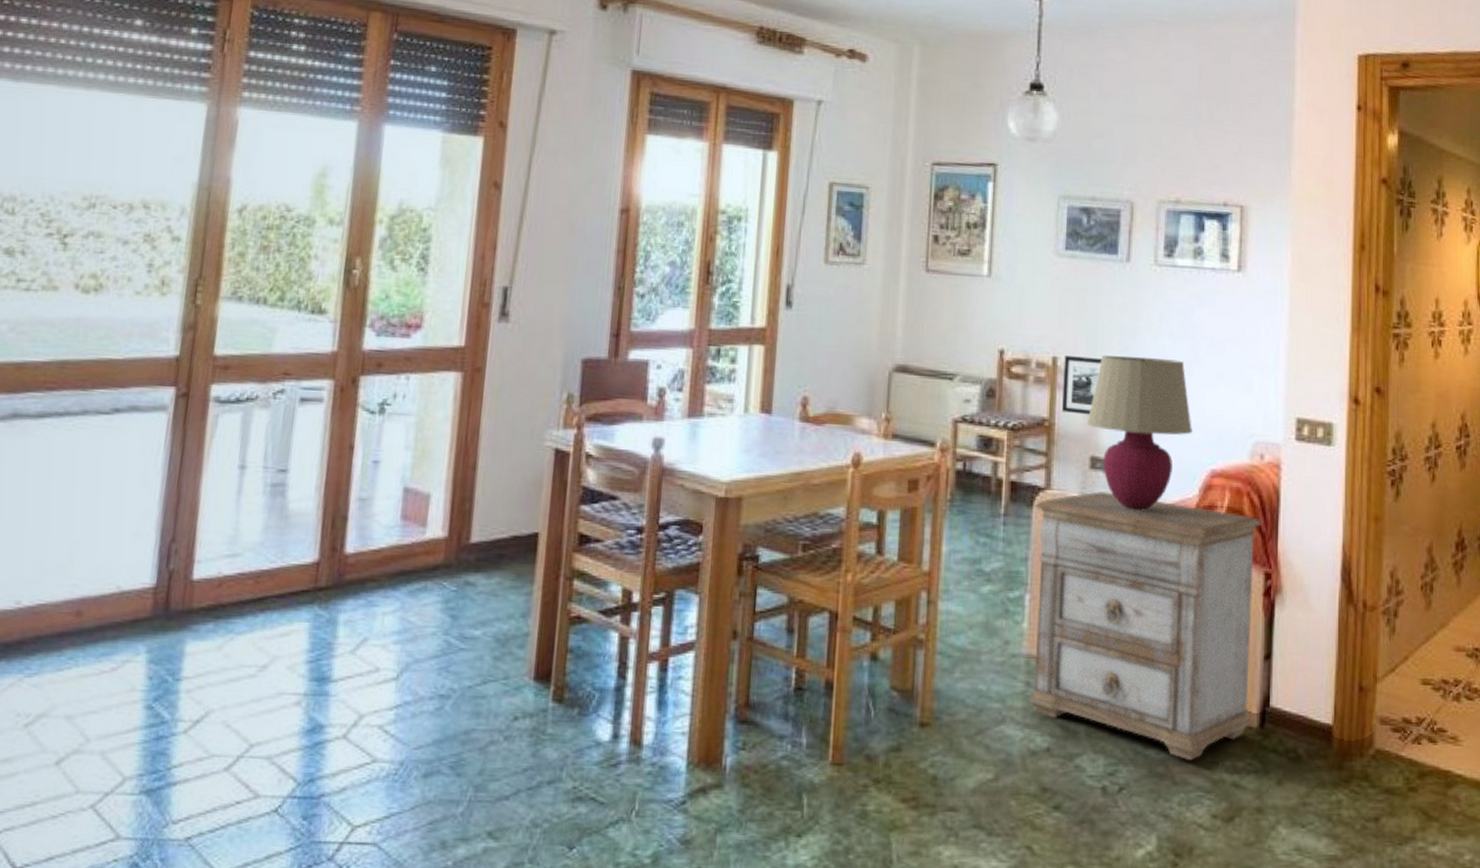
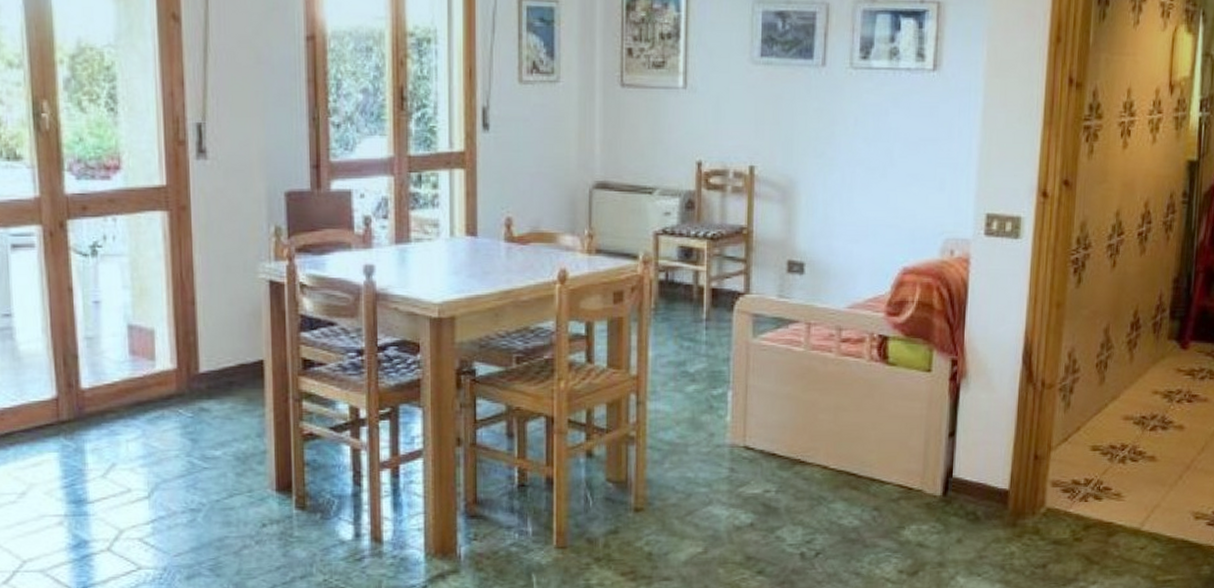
nightstand: present [1029,490,1263,761] -> none [733,292,951,527]
picture frame: present [1062,356,1102,415] -> none [760,164,799,221]
table lamp: present [1086,355,1192,510] -> none [783,161,886,309]

